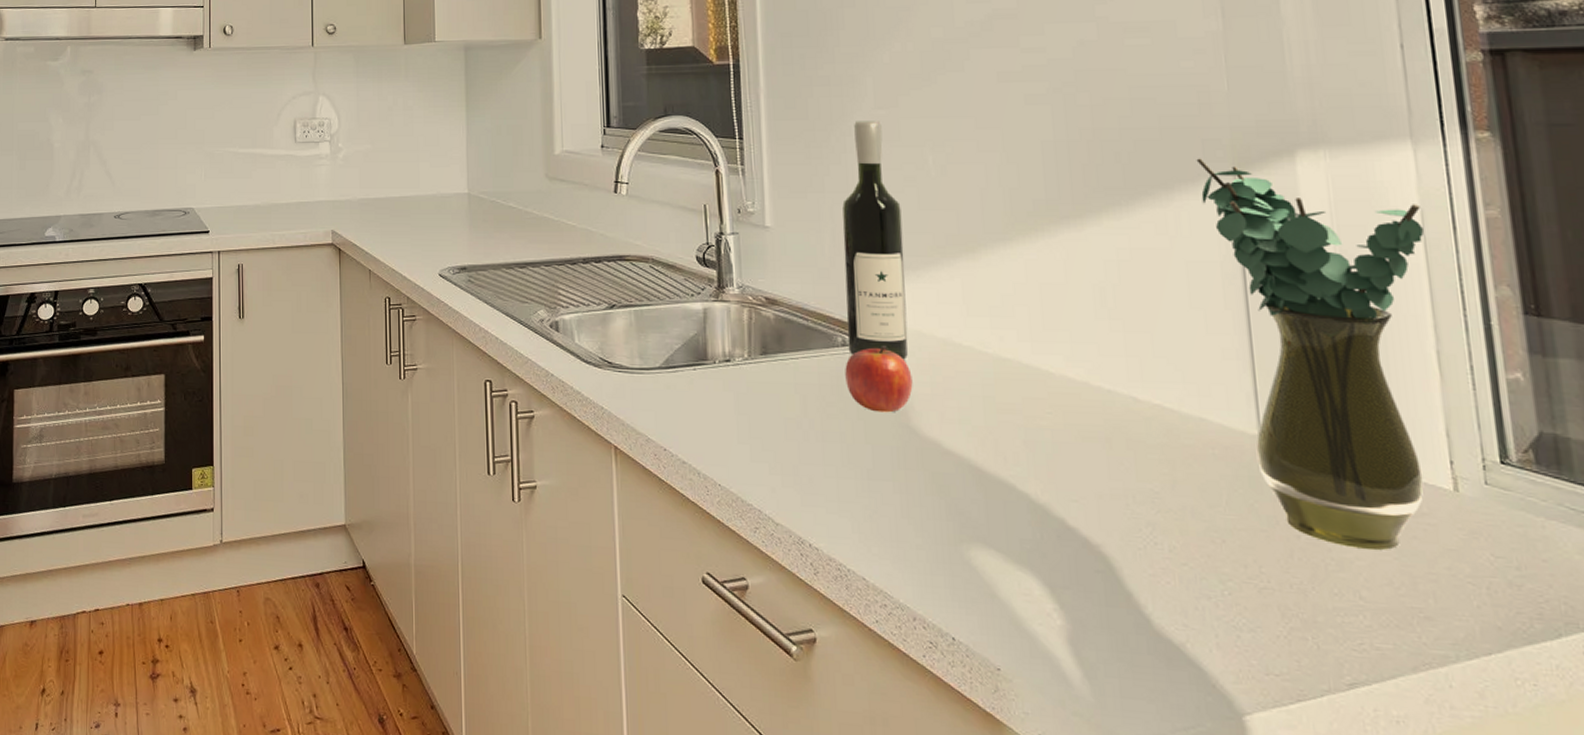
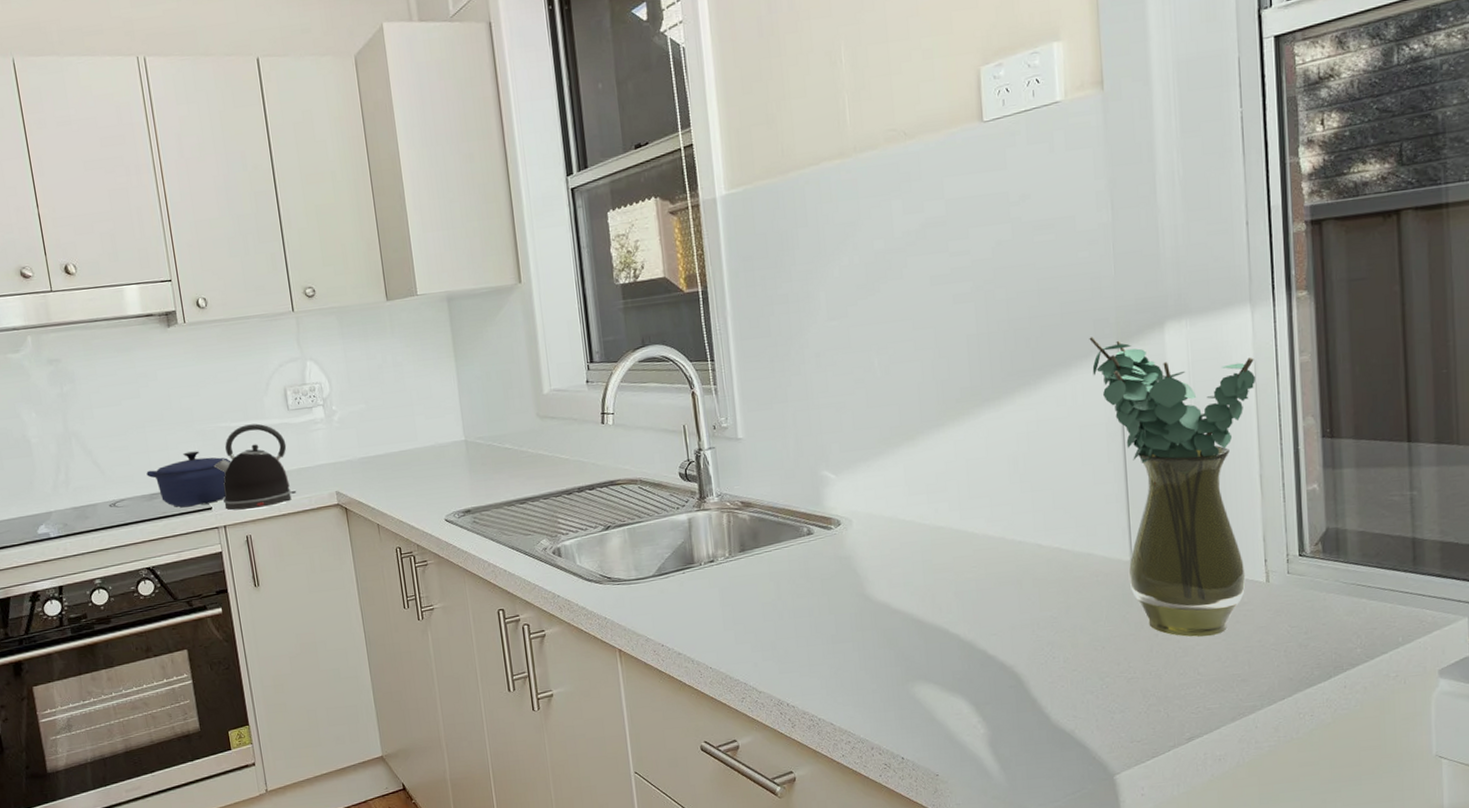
cooking pot: none [153,173,234,228] -> present [146,451,231,507]
kettle: none [217,152,293,238] -> present [213,423,297,511]
bottle: present [842,121,909,360] -> none [803,331,862,542]
fruit: present [845,346,913,413] -> none [810,530,867,587]

